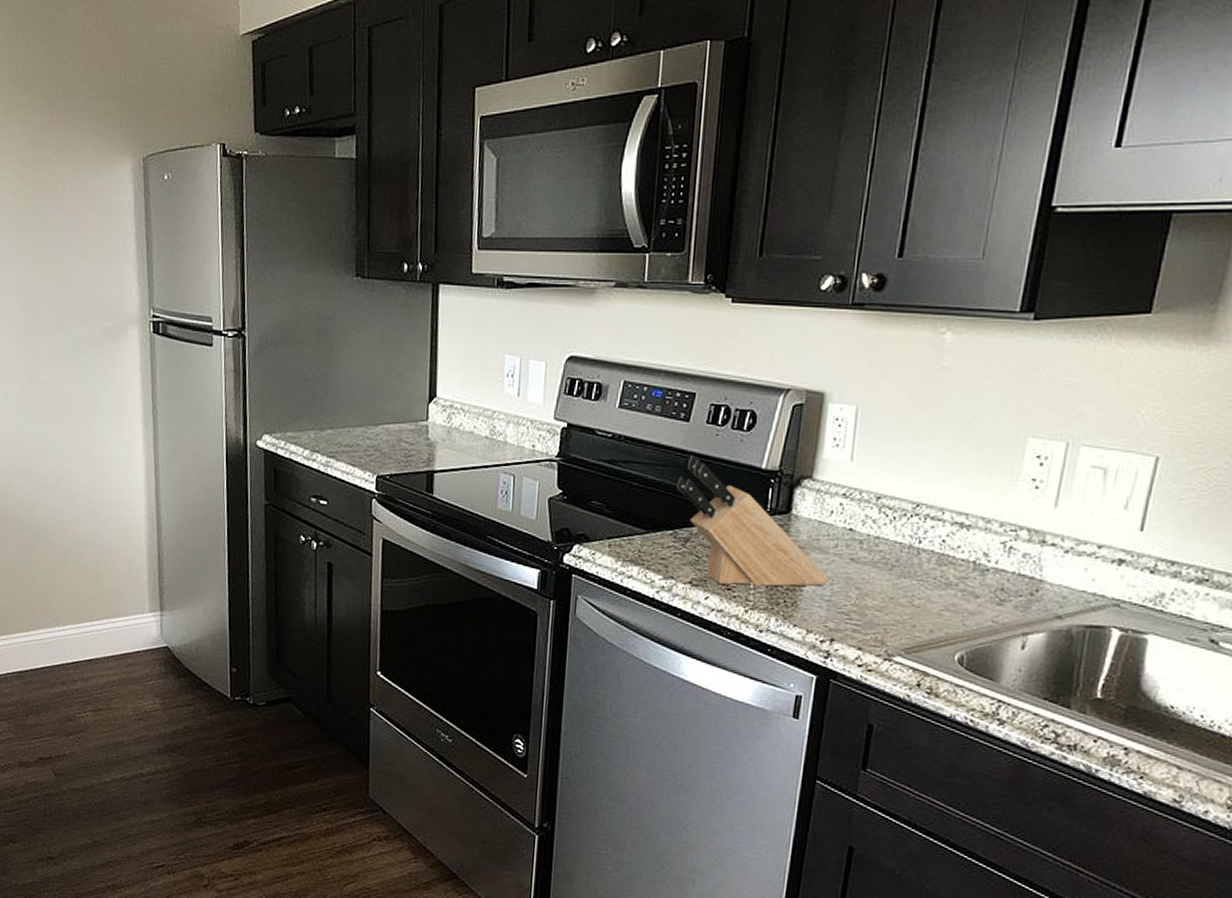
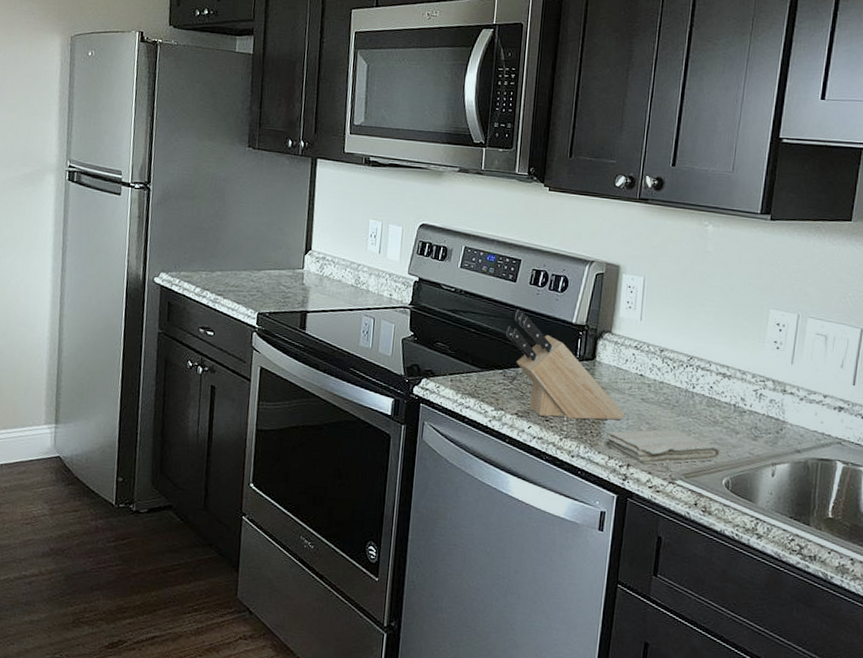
washcloth: none [802,595,954,639] -> present [605,429,721,465]

